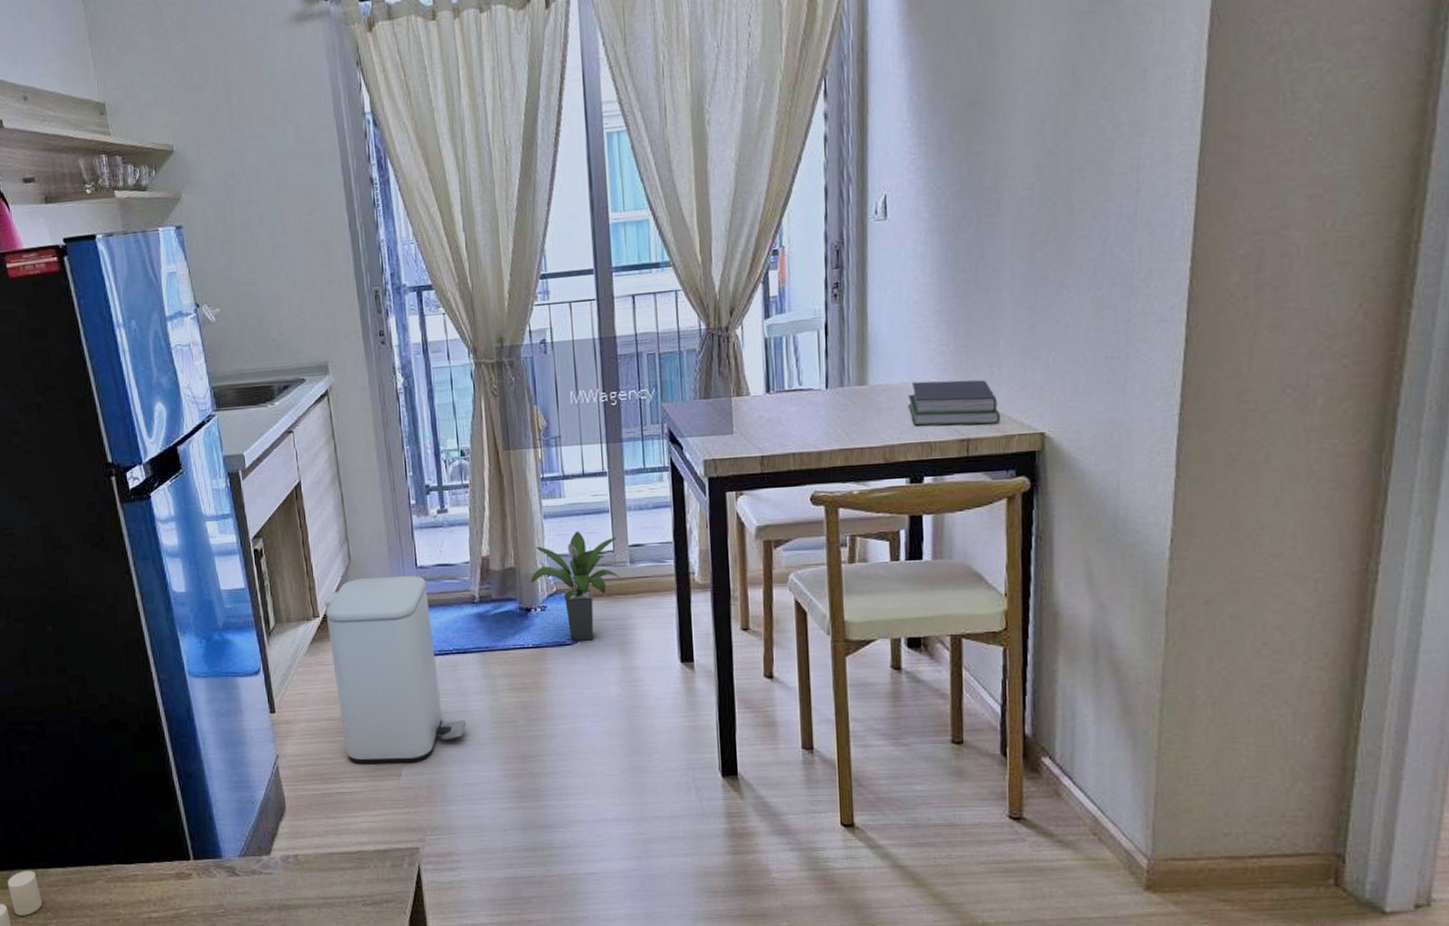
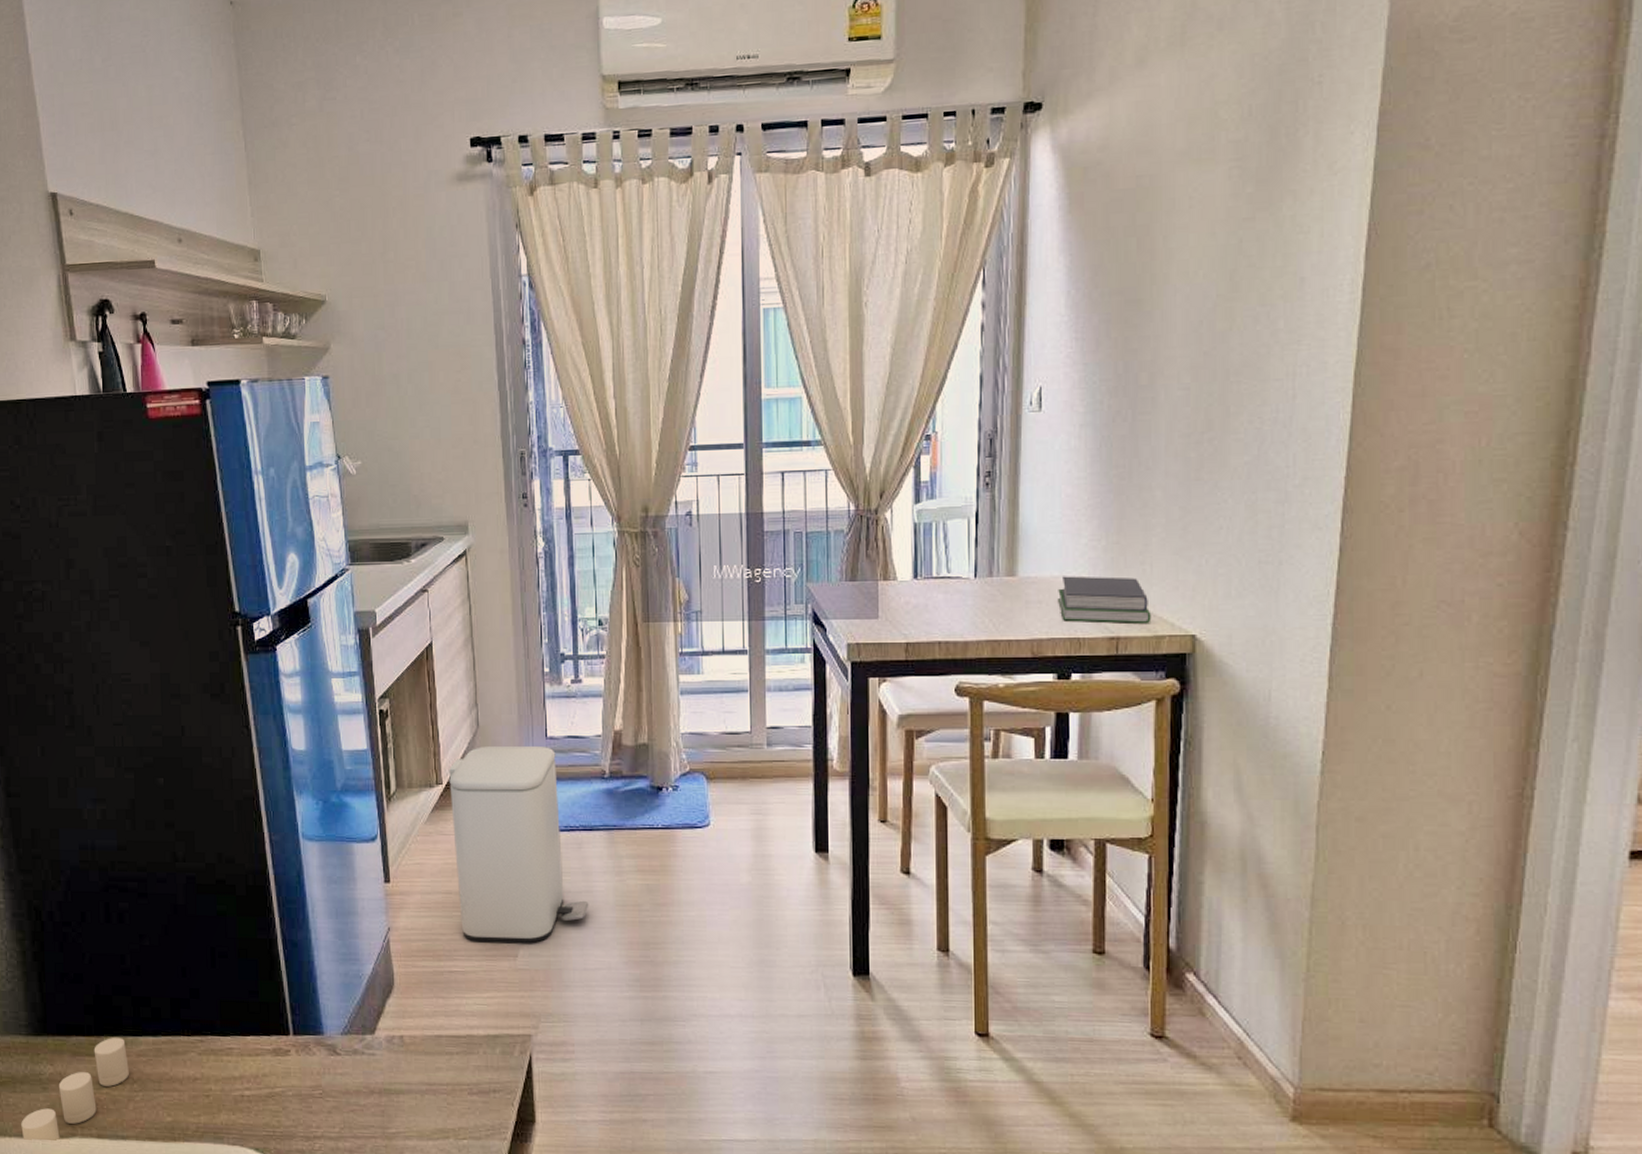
potted plant: present [530,532,622,641] -> none [663,710,758,824]

